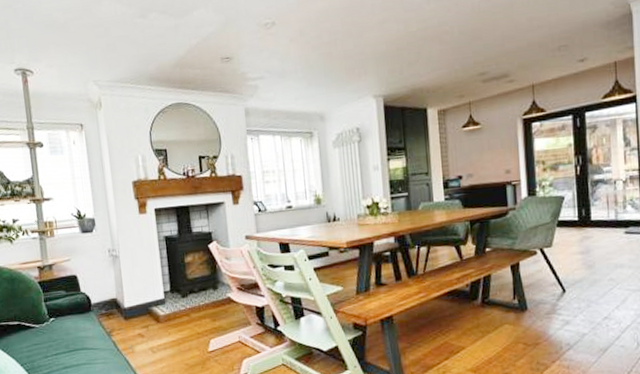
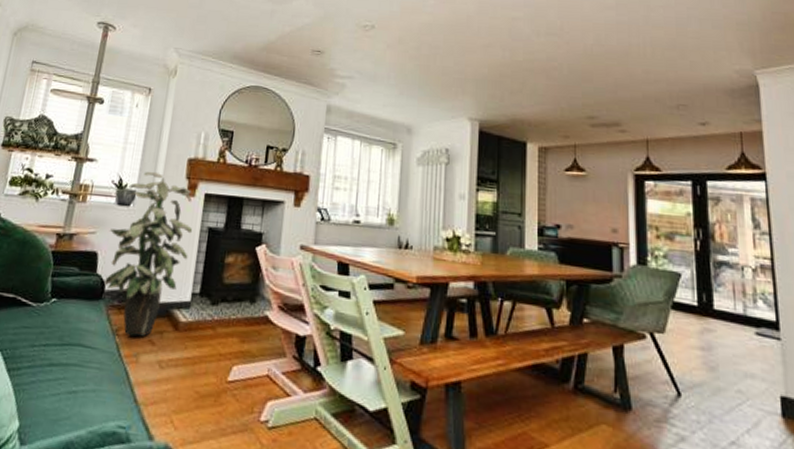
indoor plant: none [81,198,154,334] -> present [104,171,193,337]

